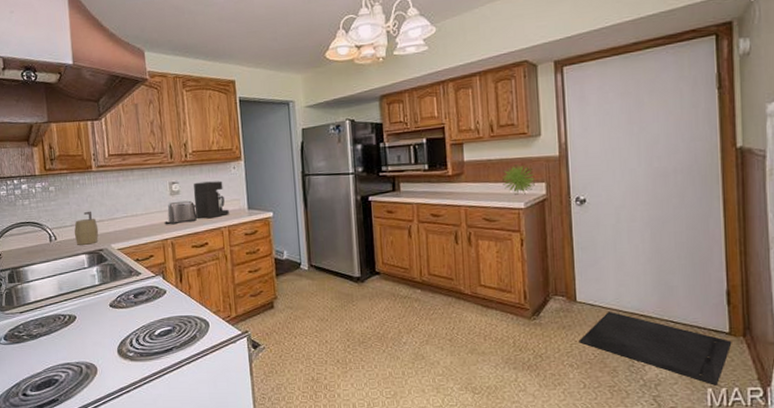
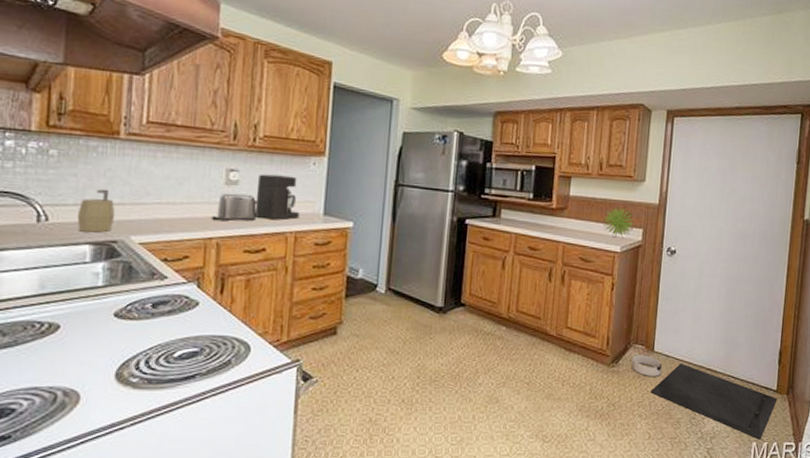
pet bowl: none [553,306,588,328] -> present [631,355,662,378]

